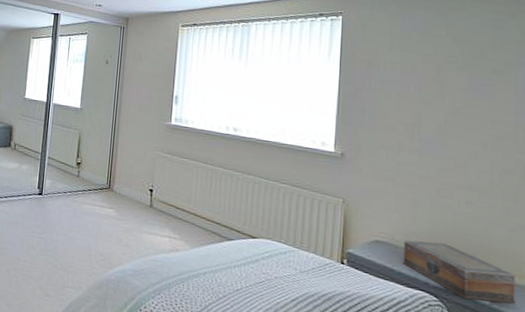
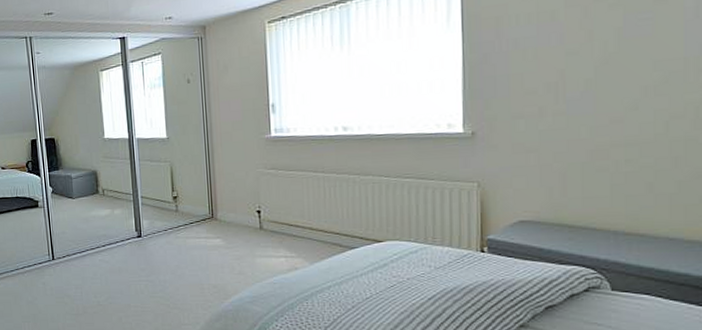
decorative box: present [403,239,516,304] -> none [552,210,688,266]

